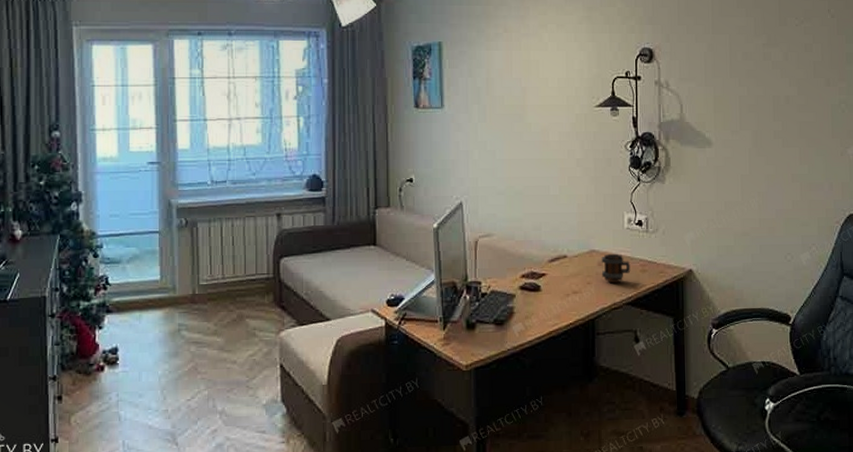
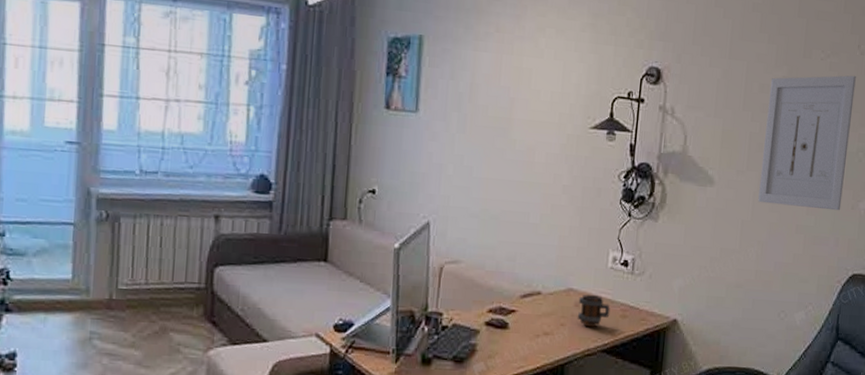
wall art: none [752,36,831,158] -> present [758,75,856,211]

